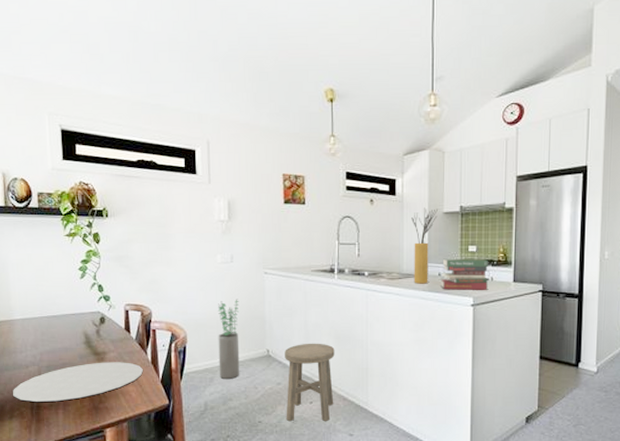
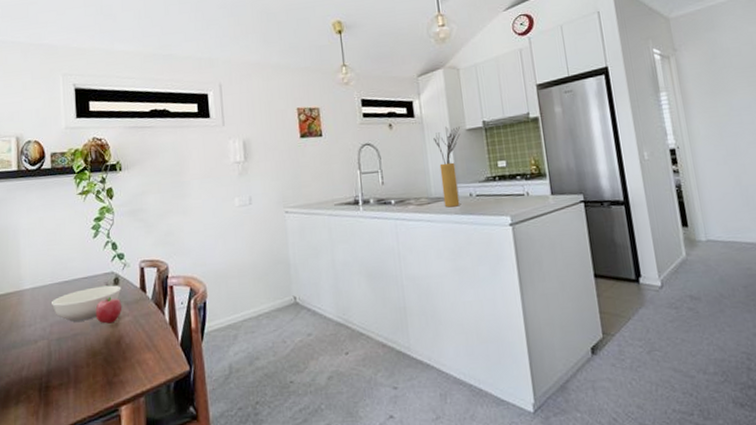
placemat: present [13,362,143,403] -> none [20,326,161,383]
bowl: none [40,323,107,352] -> present [51,285,122,322]
fruit: none [82,334,108,357] -> present [95,297,122,324]
vase: present [218,299,240,380] -> none [238,243,266,336]
stool: present [285,343,335,422] -> none [313,283,373,379]
books: present [441,258,488,290] -> none [471,173,525,211]

